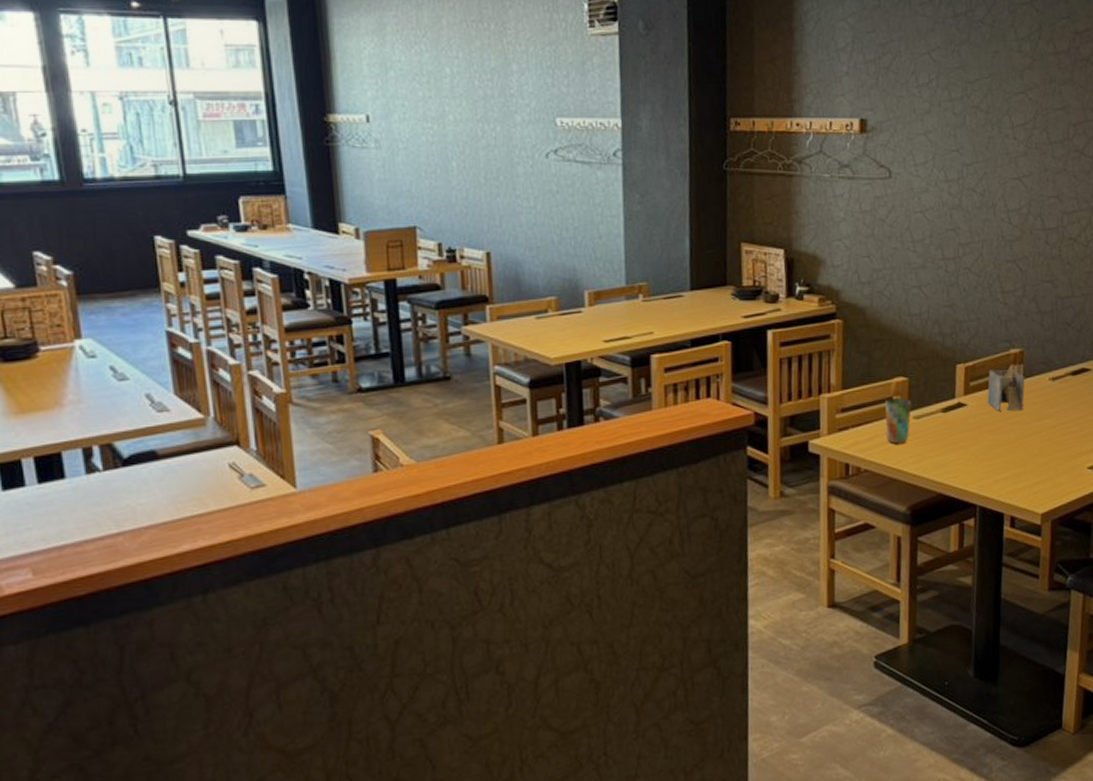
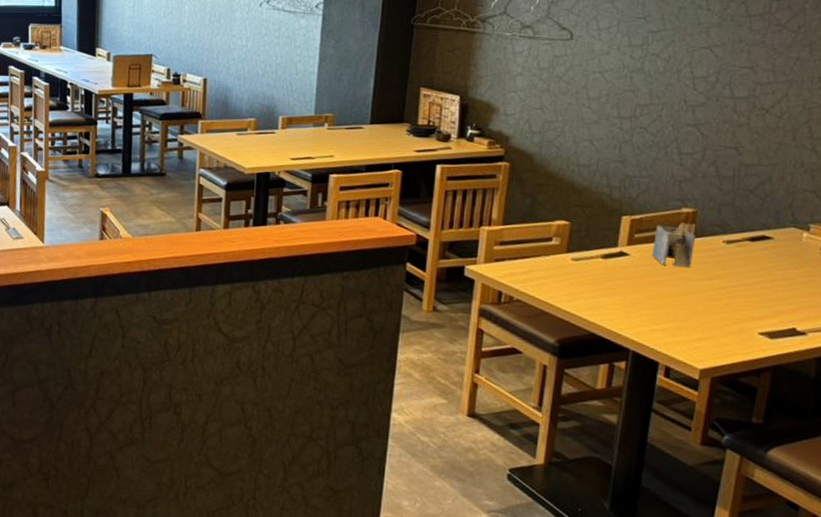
cup: present [885,398,911,444] -> none [542,239,571,282]

